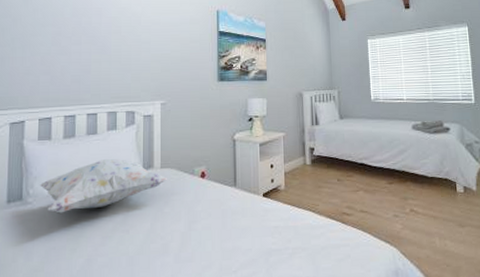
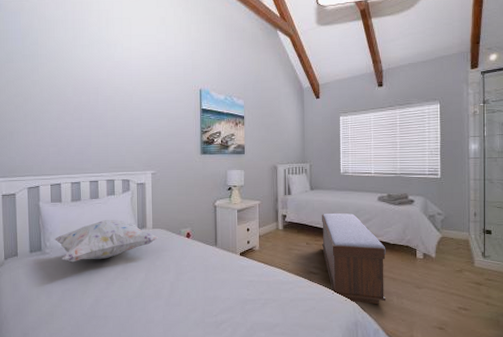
bench: none [353,144,427,248] -> present [322,213,386,305]

